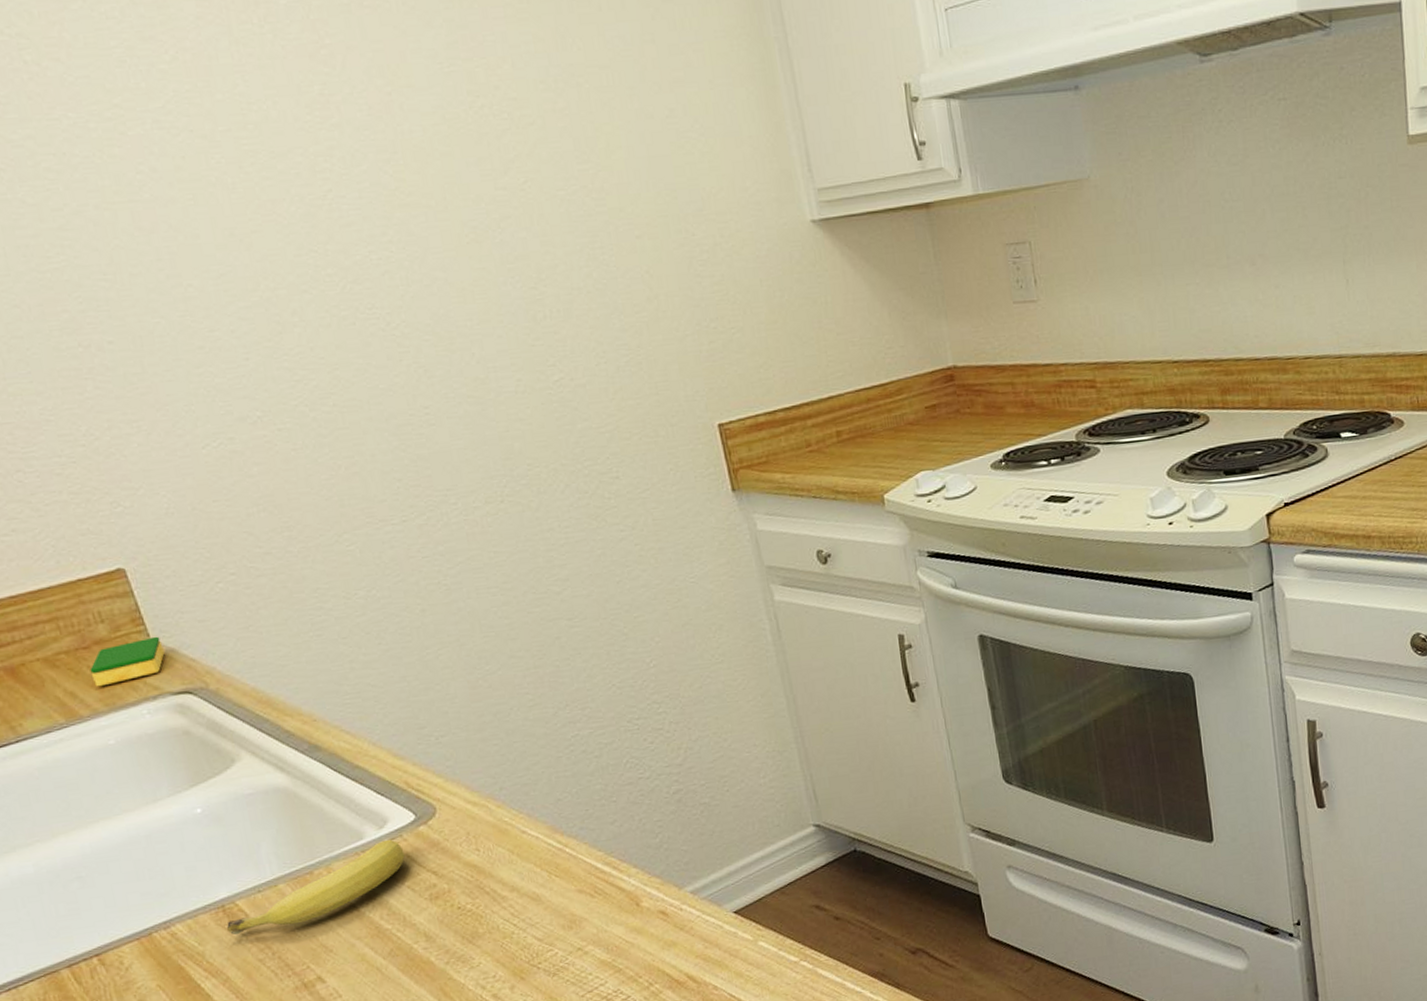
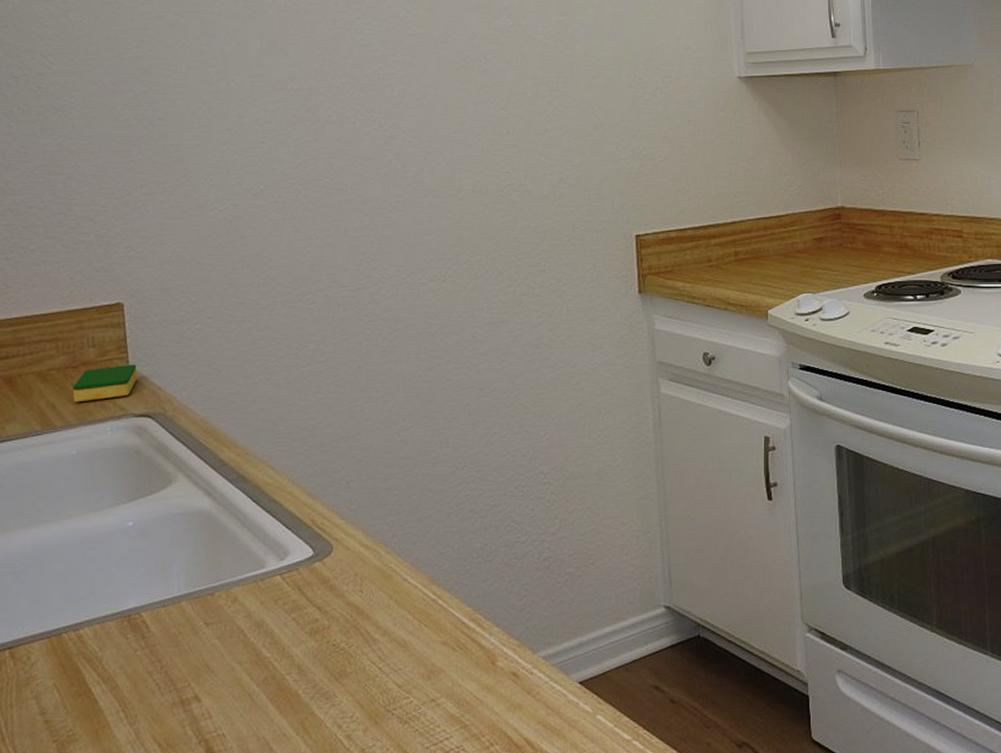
fruit: present [226,839,405,936] -> none [126,571,297,645]

